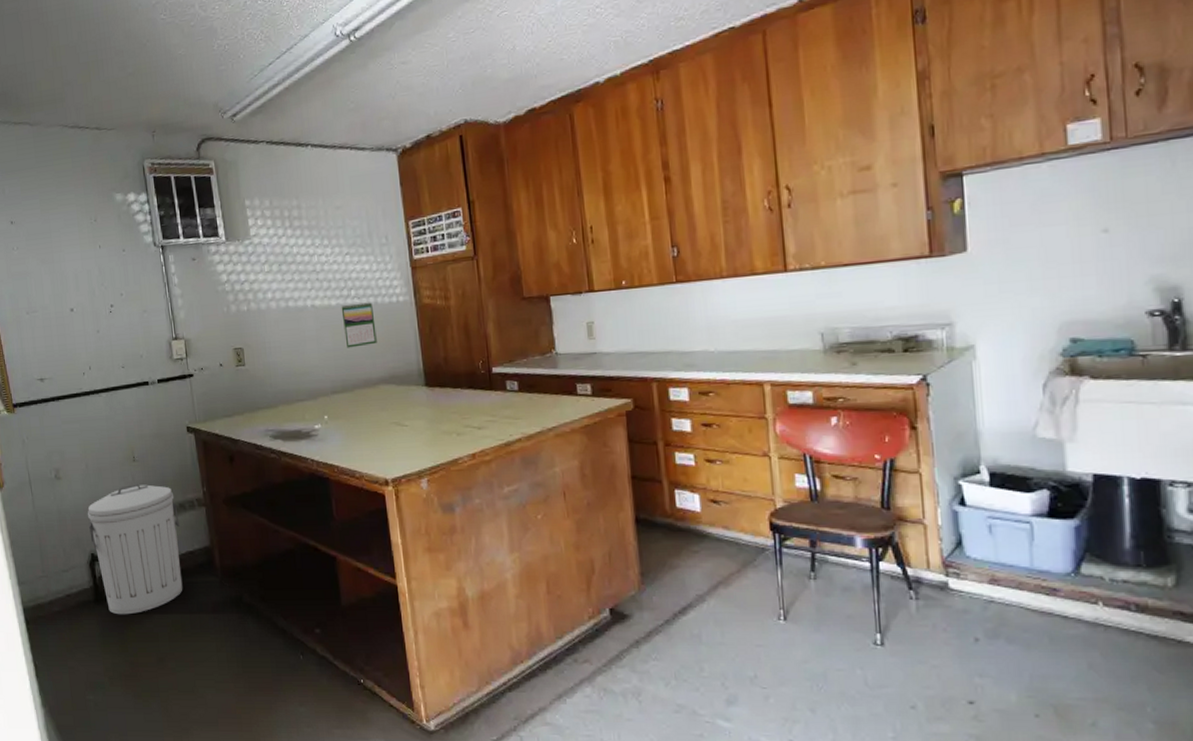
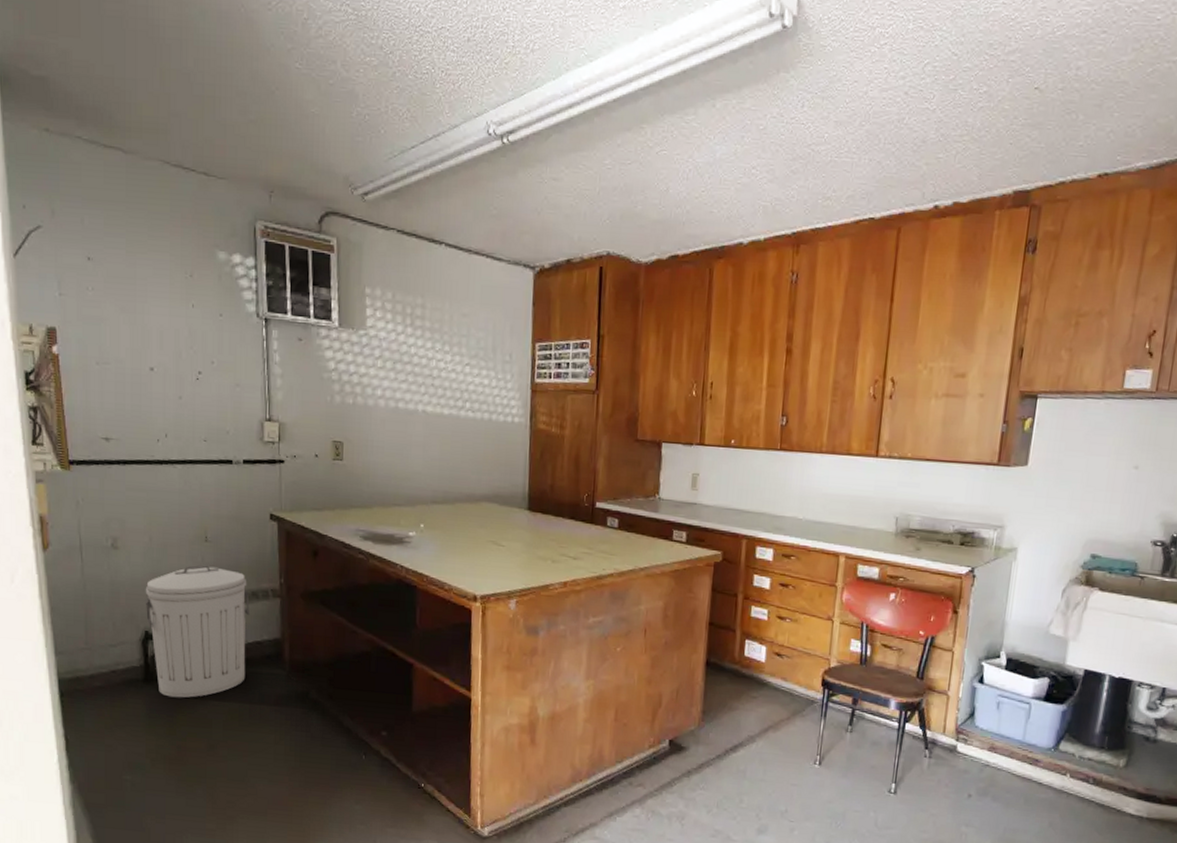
calendar: present [341,302,377,348] -> none [452,415,487,461]

